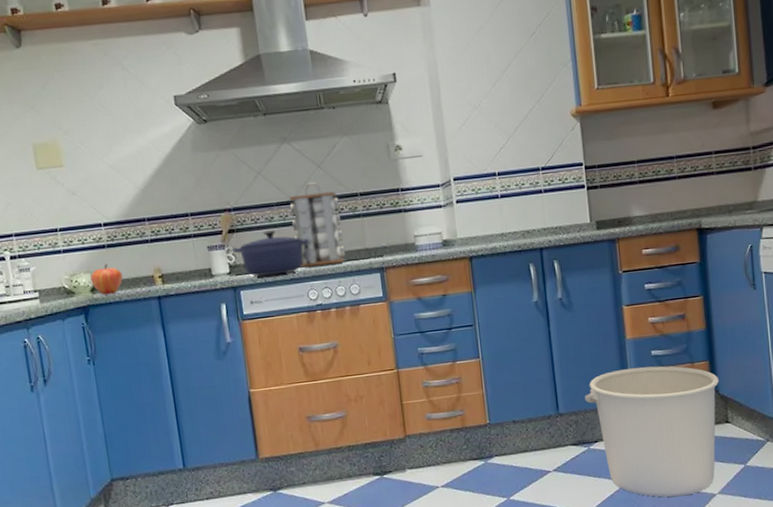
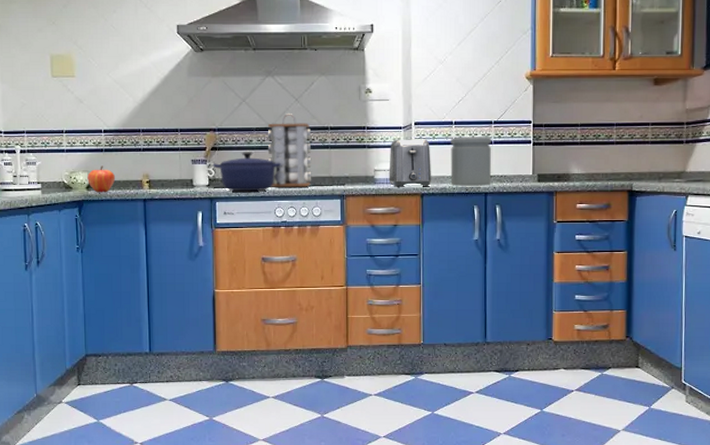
toaster: none [429,195,480,253] -> present [389,139,432,187]
jar: none [496,185,546,245] -> present [450,137,492,187]
bucket: present [585,366,720,498] -> none [511,308,634,429]

